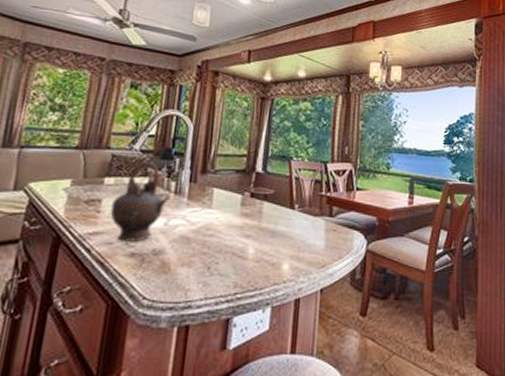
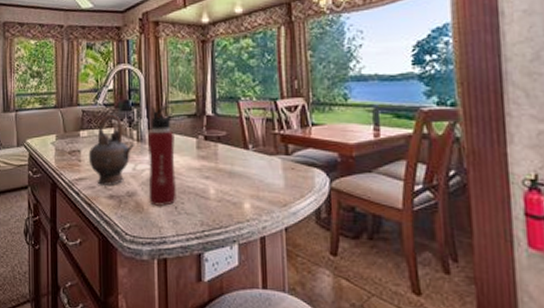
water bottle: none [178,158,223,266] -> present [147,105,176,206]

